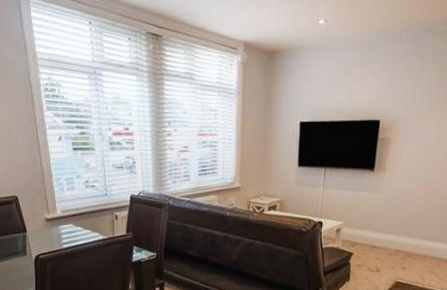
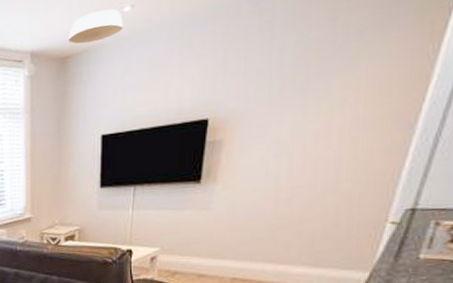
ceiling light: none [275,19,319,44] -> present [68,9,124,45]

